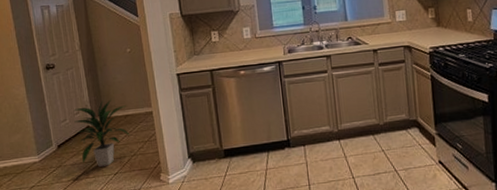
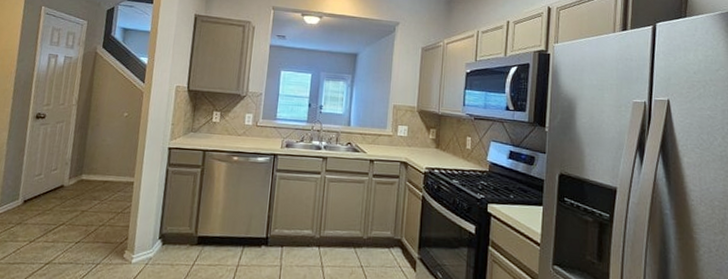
indoor plant: present [74,99,130,167] -> none [45,161,108,232]

